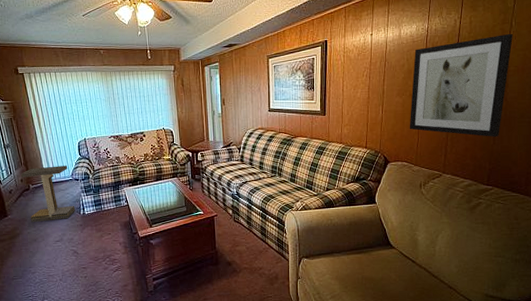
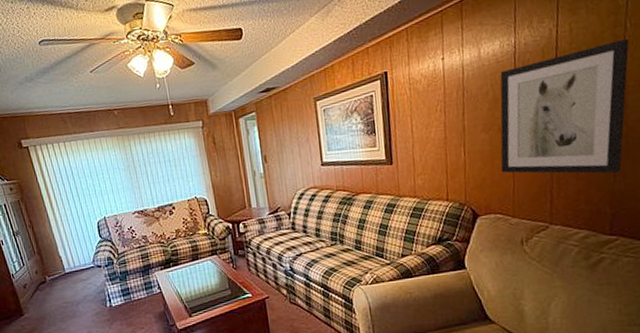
side table: present [20,166,75,223] -> none [34,251,101,321]

